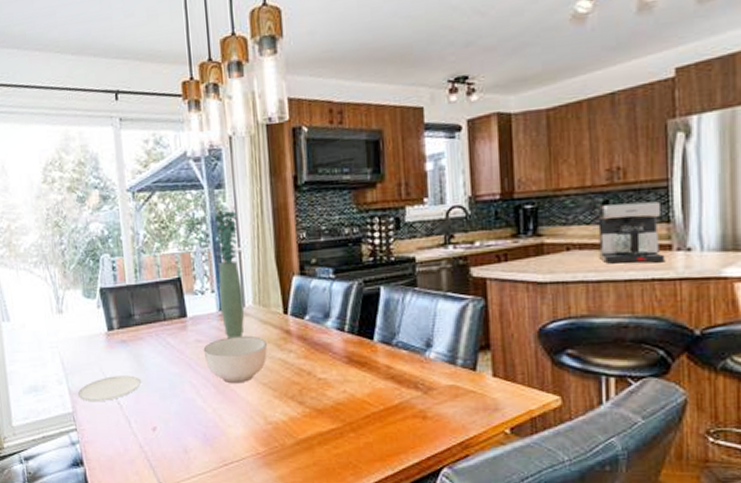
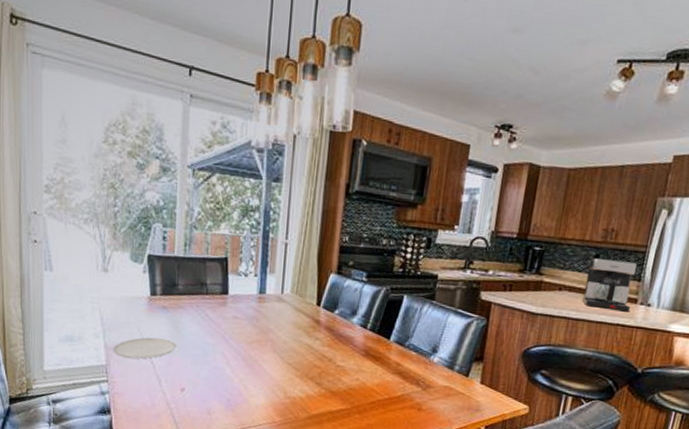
bowl: present [203,336,268,384] -> none [238,318,298,360]
vase: present [213,205,245,339] -> none [260,196,289,321]

